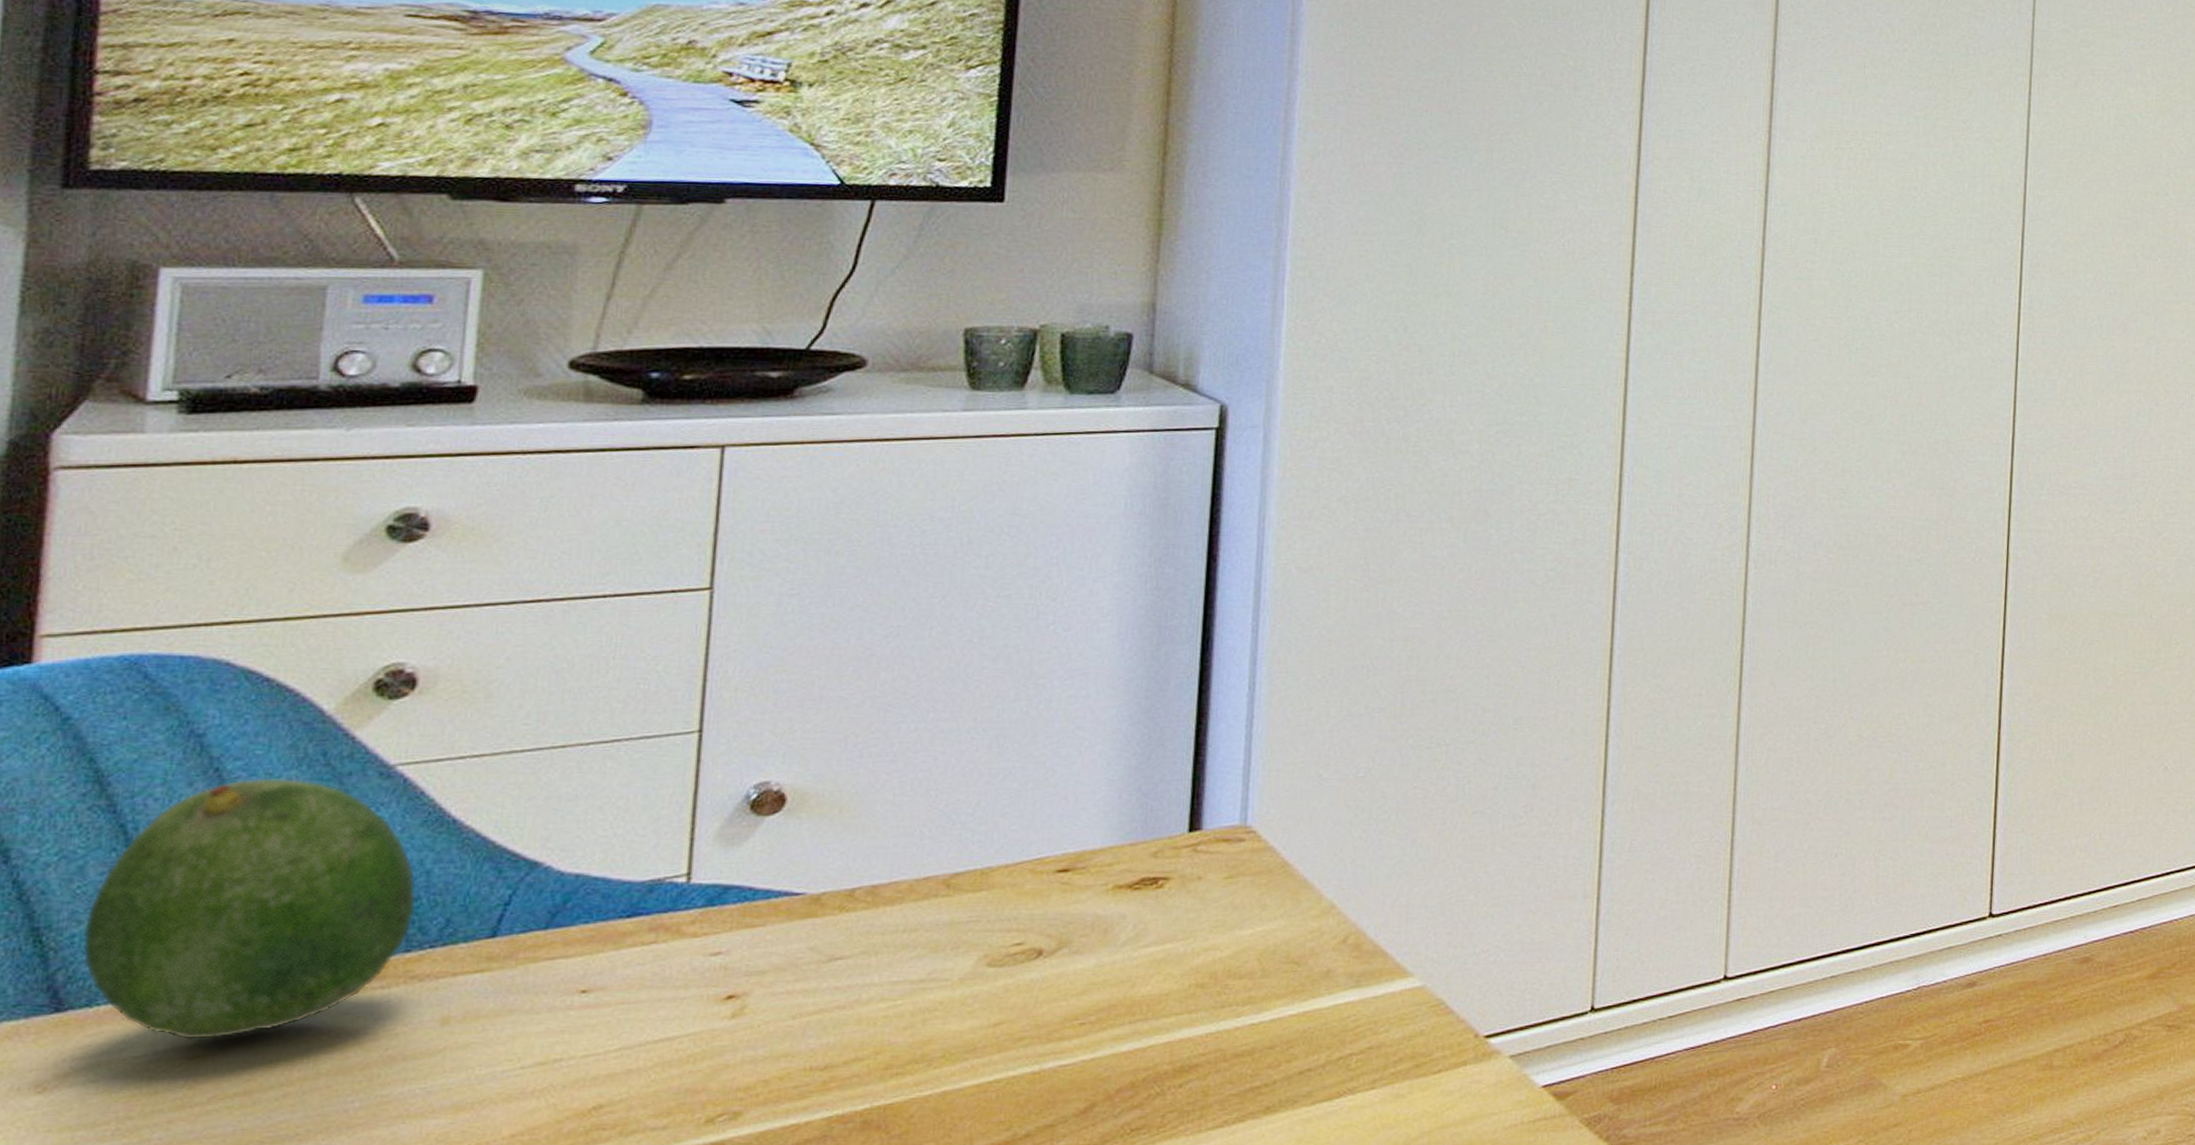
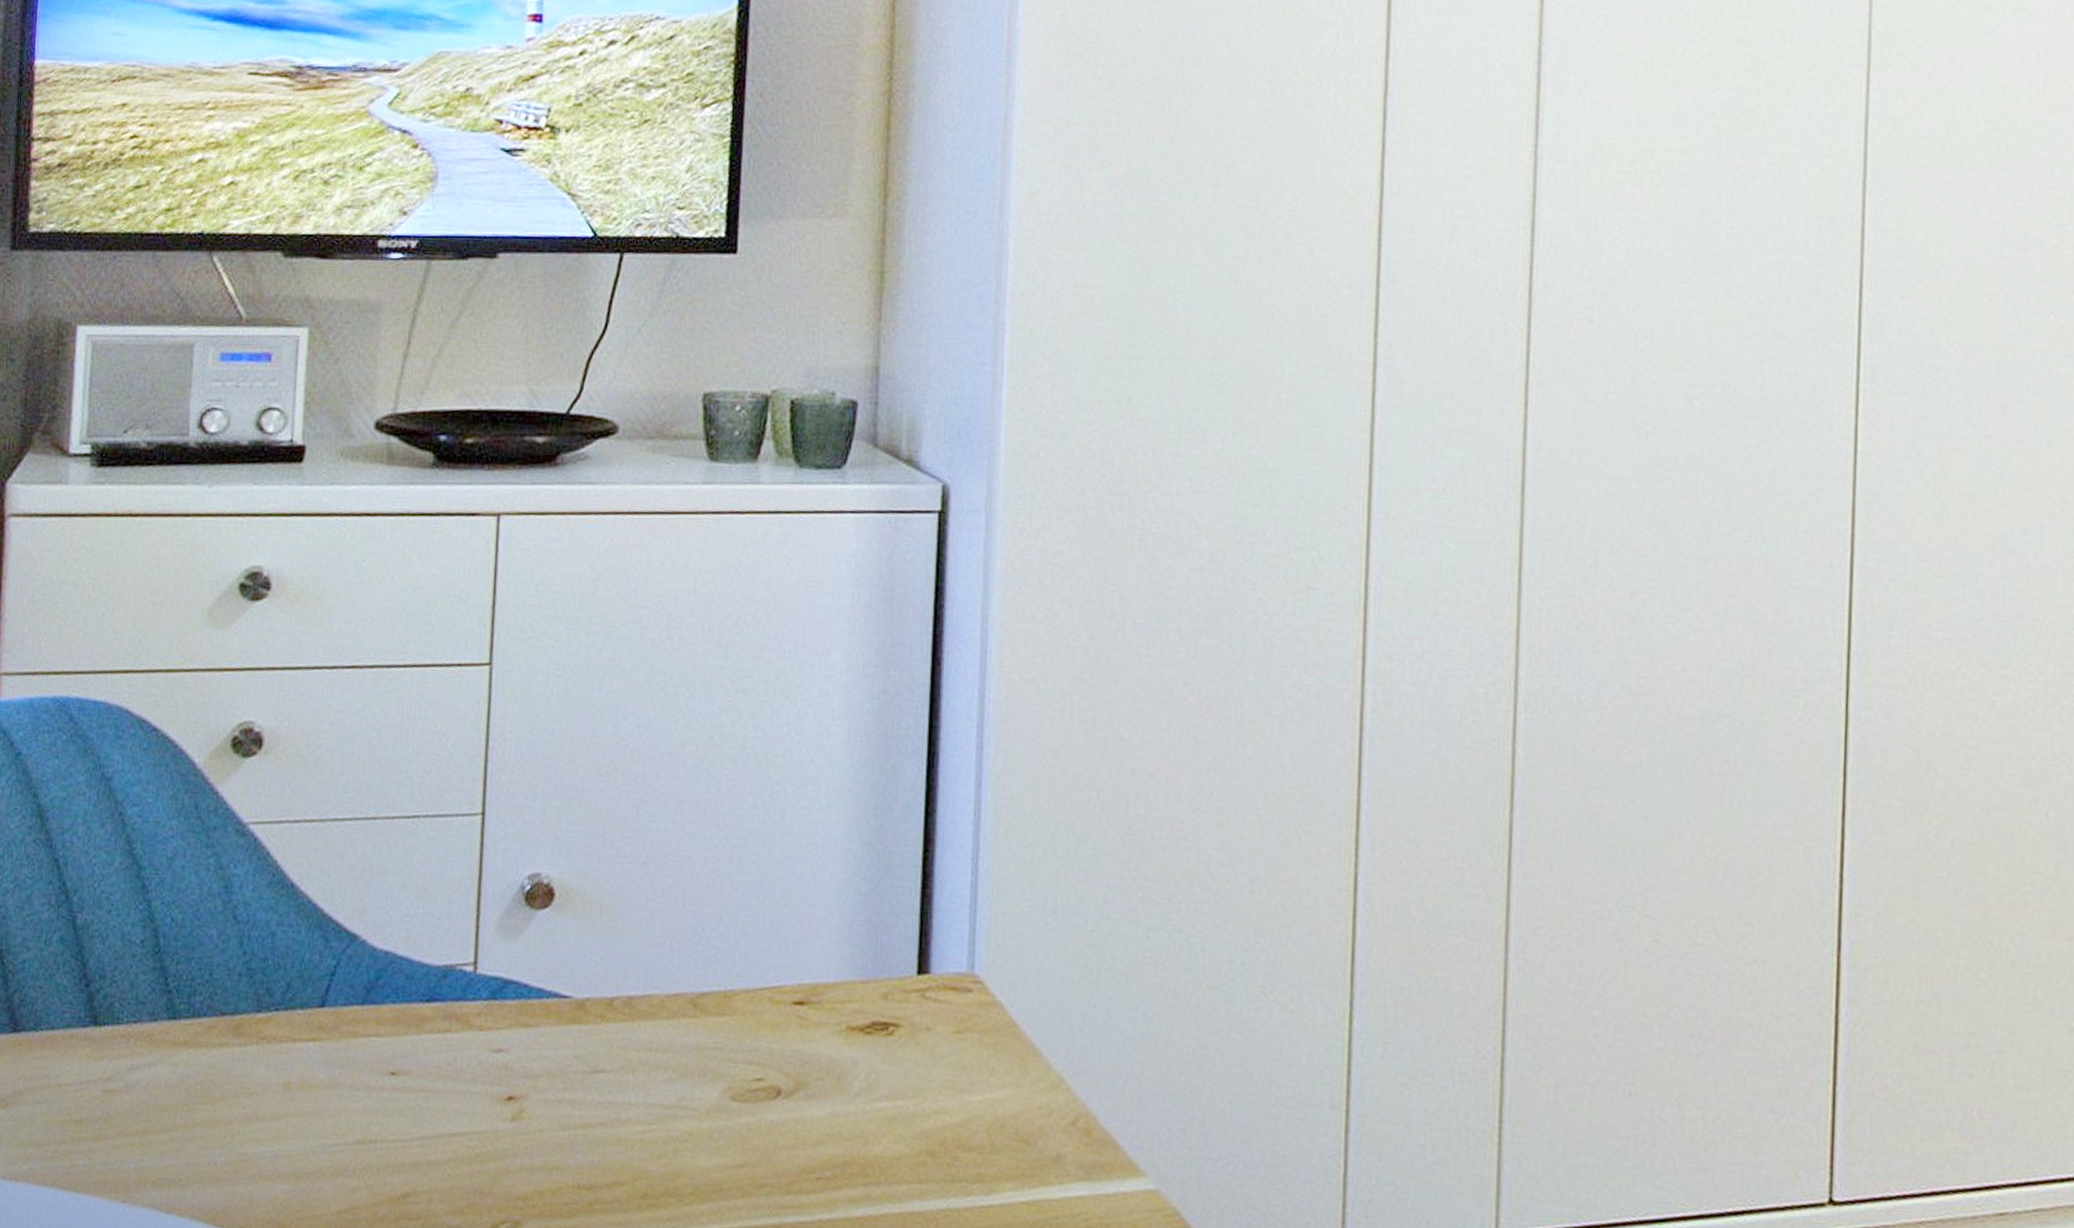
fruit: present [82,778,417,1041] -> none [30,824,265,1077]

